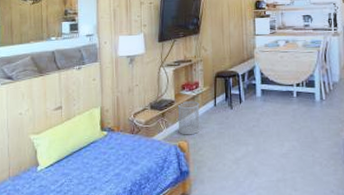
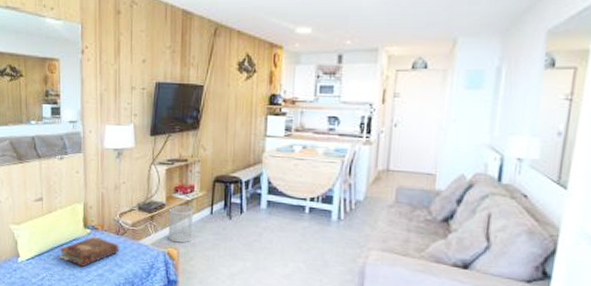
book: none [77,137,135,168] -> present [59,236,120,267]

